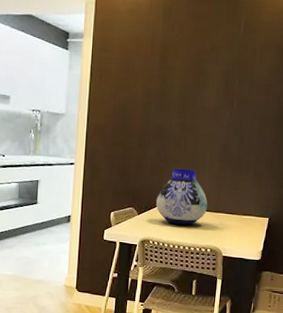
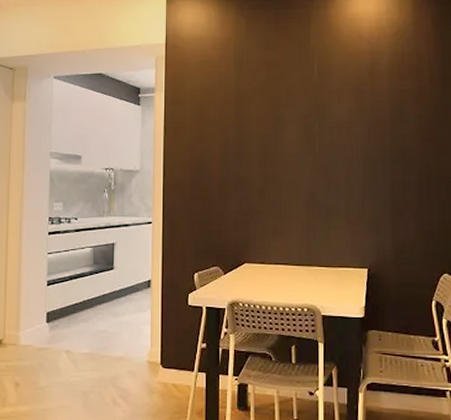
vase: present [156,168,208,225] -> none [242,220,300,282]

